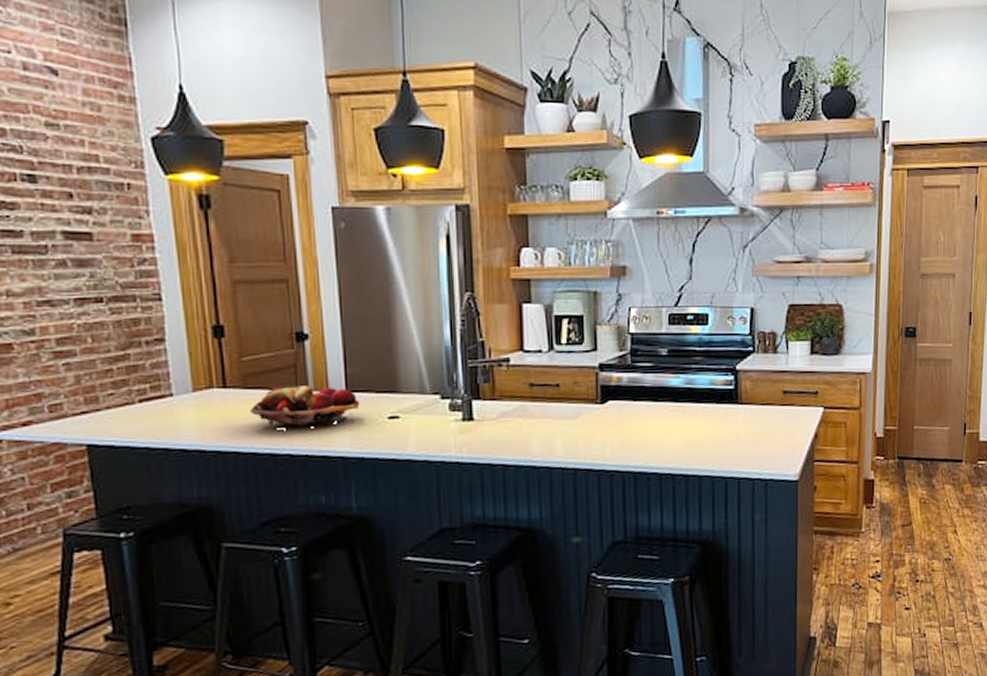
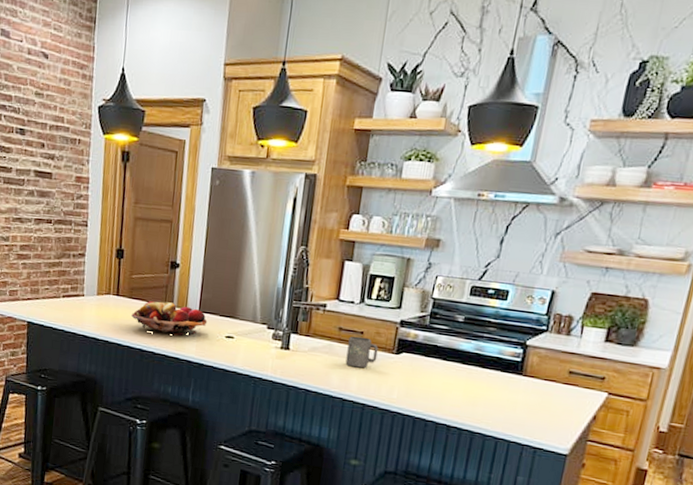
mug: none [543,390,580,428] -> present [345,336,379,368]

